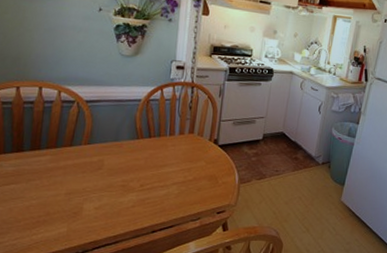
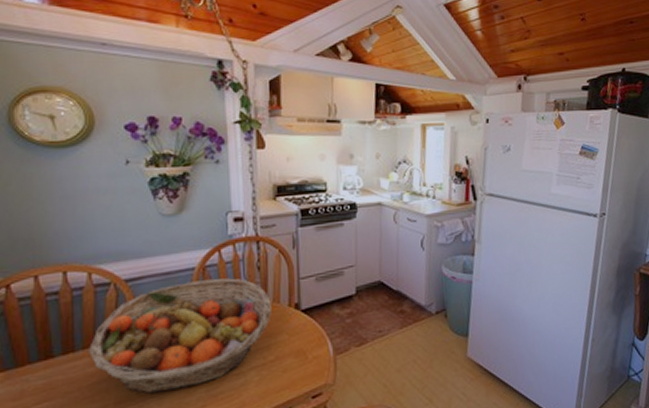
fruit basket: none [51,110,196,191] -> present [89,278,272,394]

